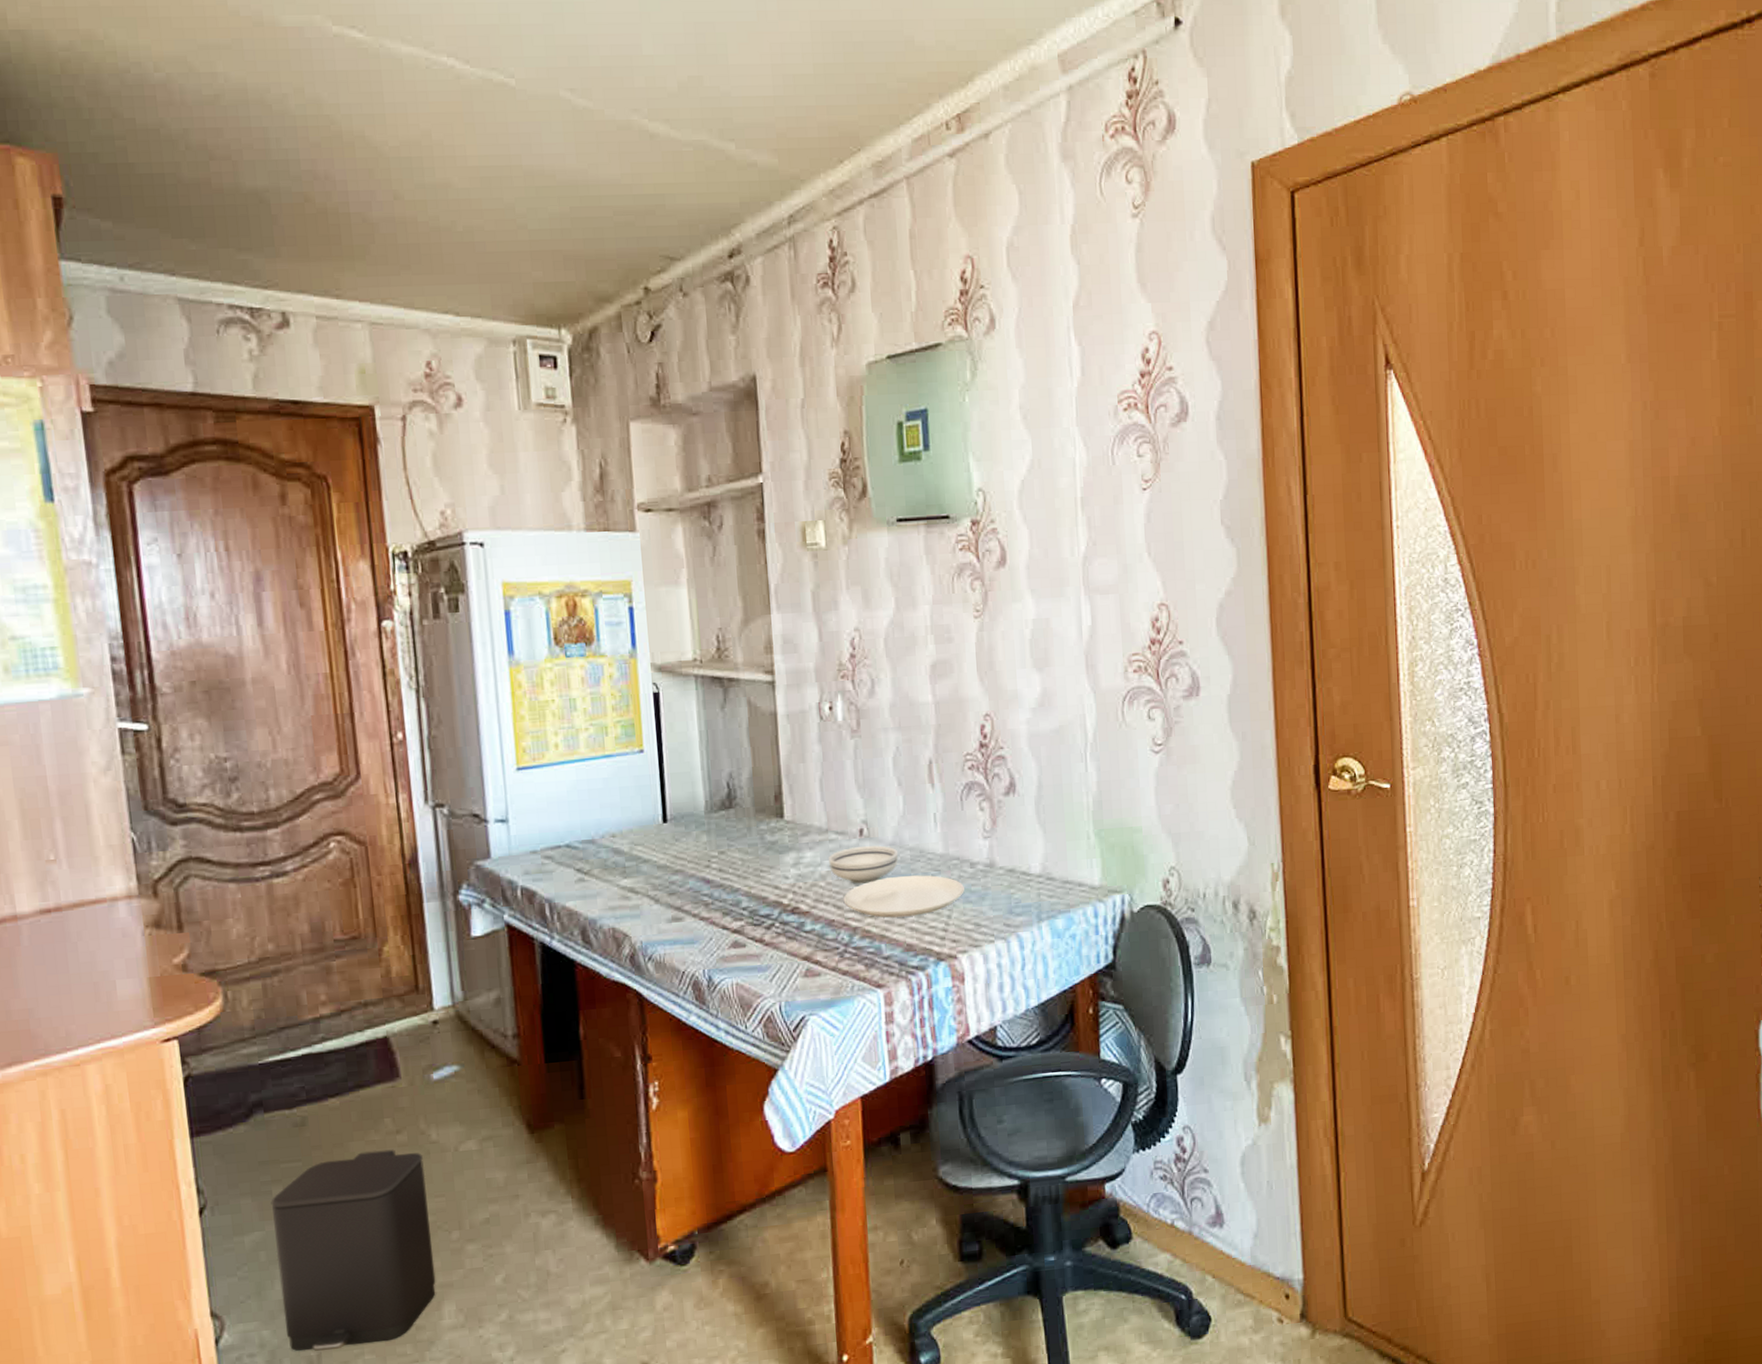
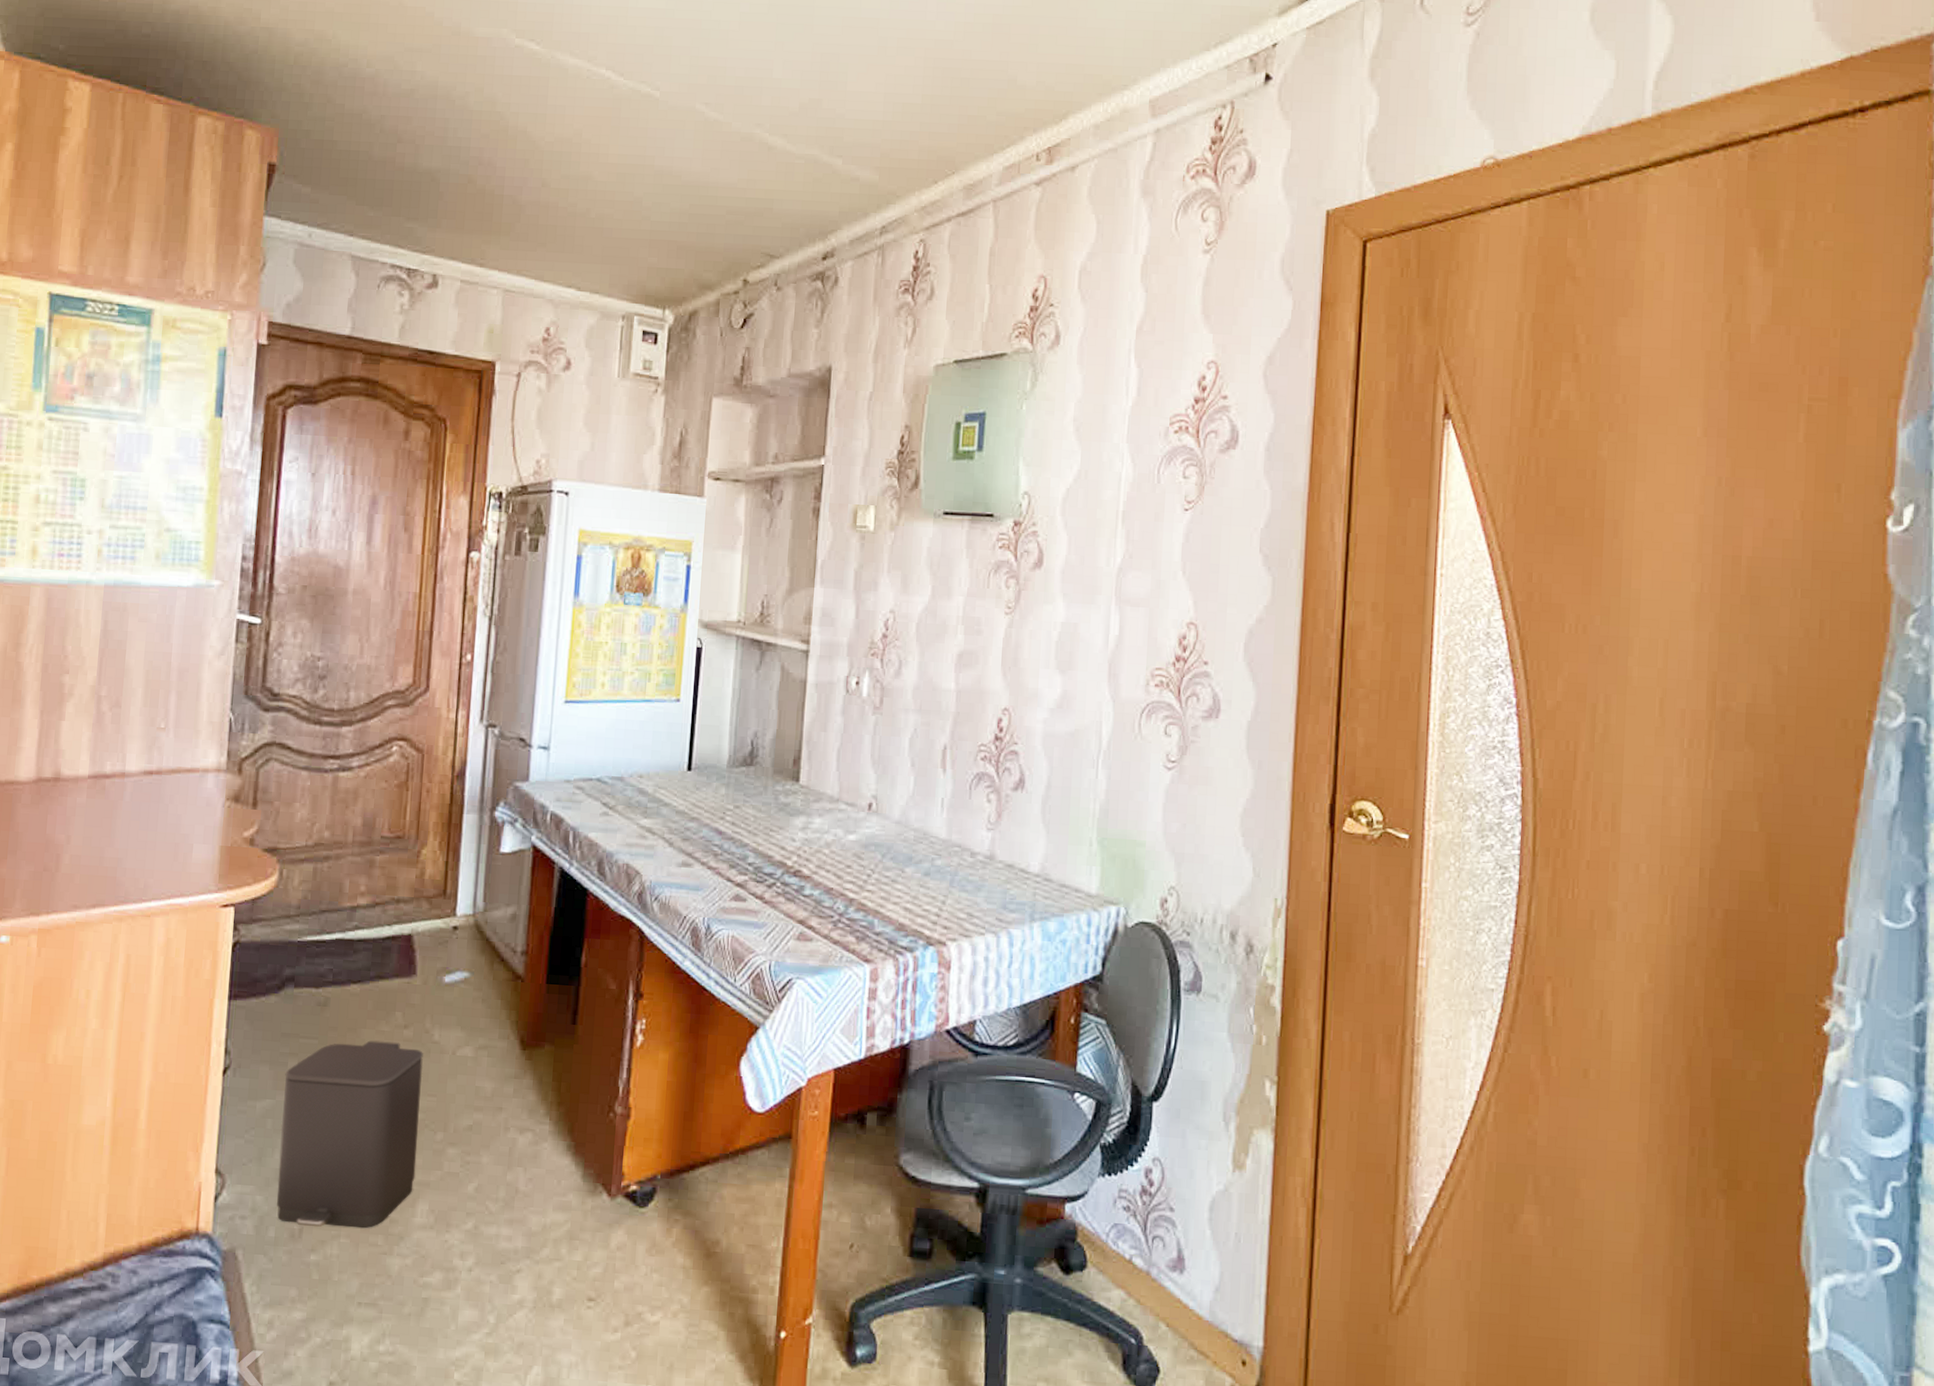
bowl: present [829,845,899,884] -> none [835,820,903,857]
plate: present [843,875,964,918] -> none [844,855,962,897]

